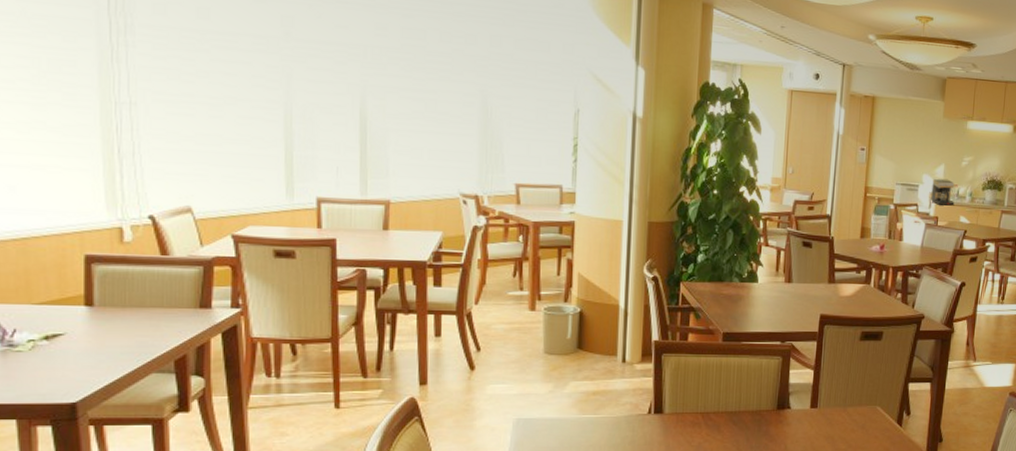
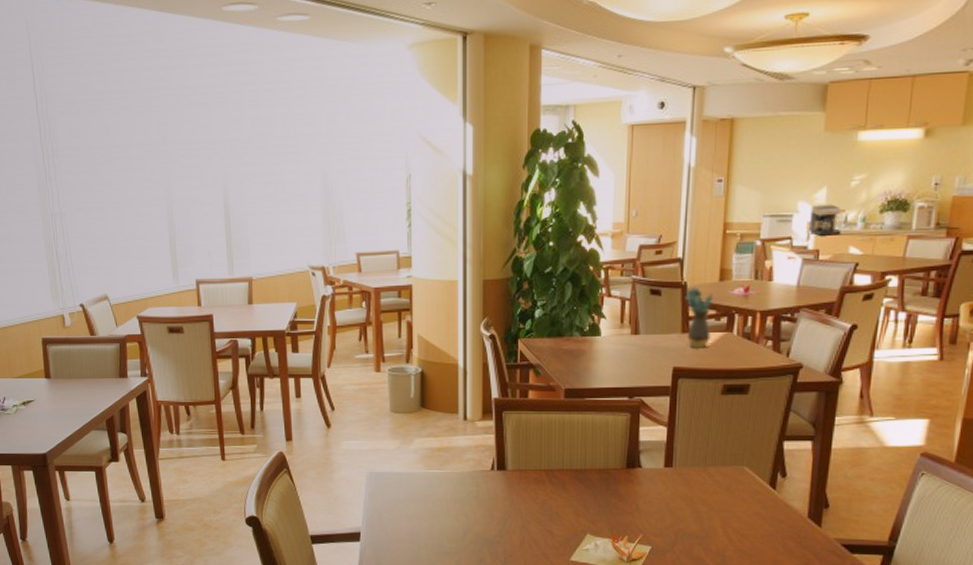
vase: none [832,239,855,298] -> present [685,284,713,348]

